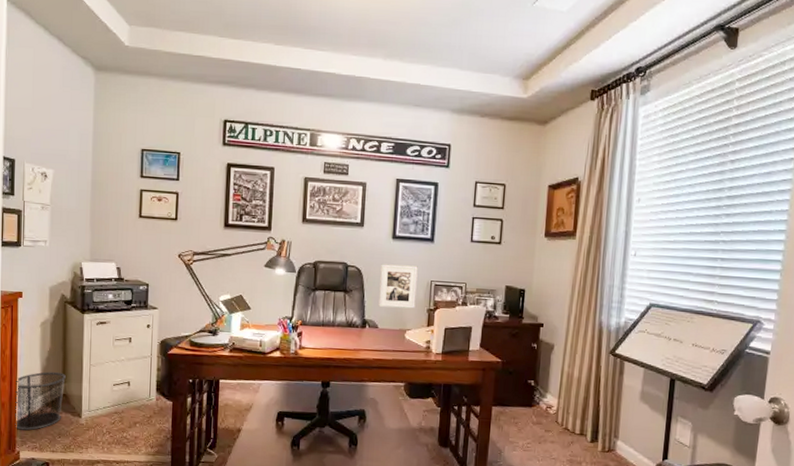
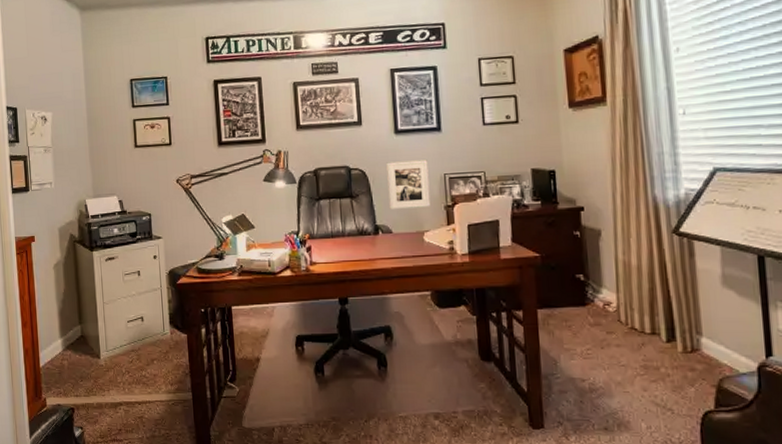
waste bin: present [15,371,66,431] -> none [36,314,82,376]

